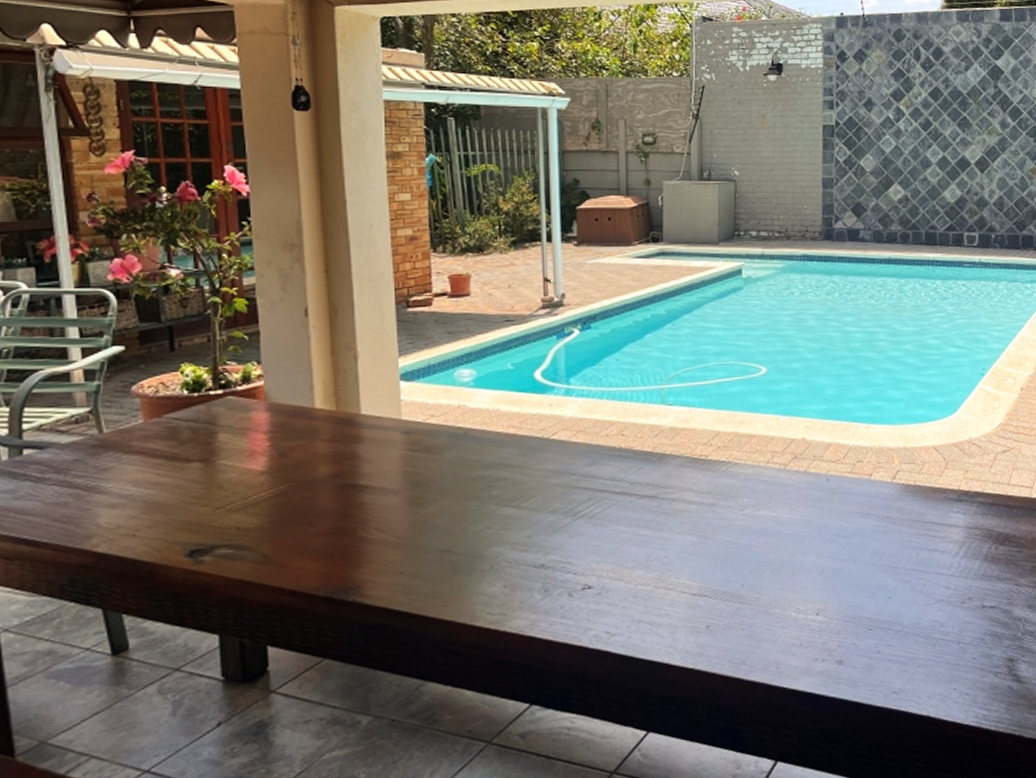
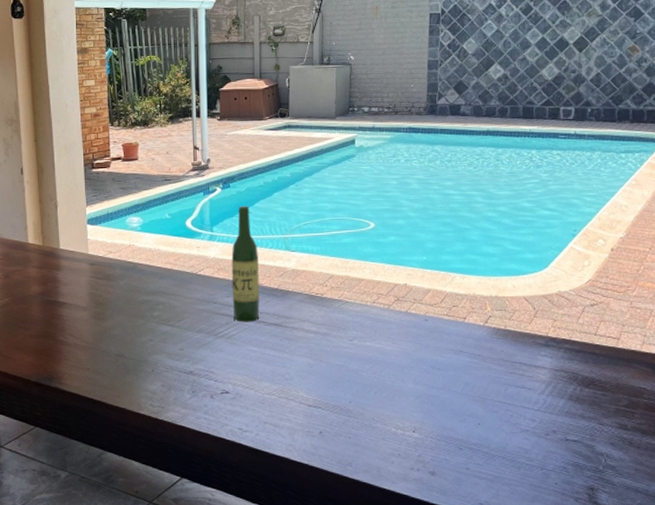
wine bottle: none [593,350,630,497] -> present [231,205,260,322]

